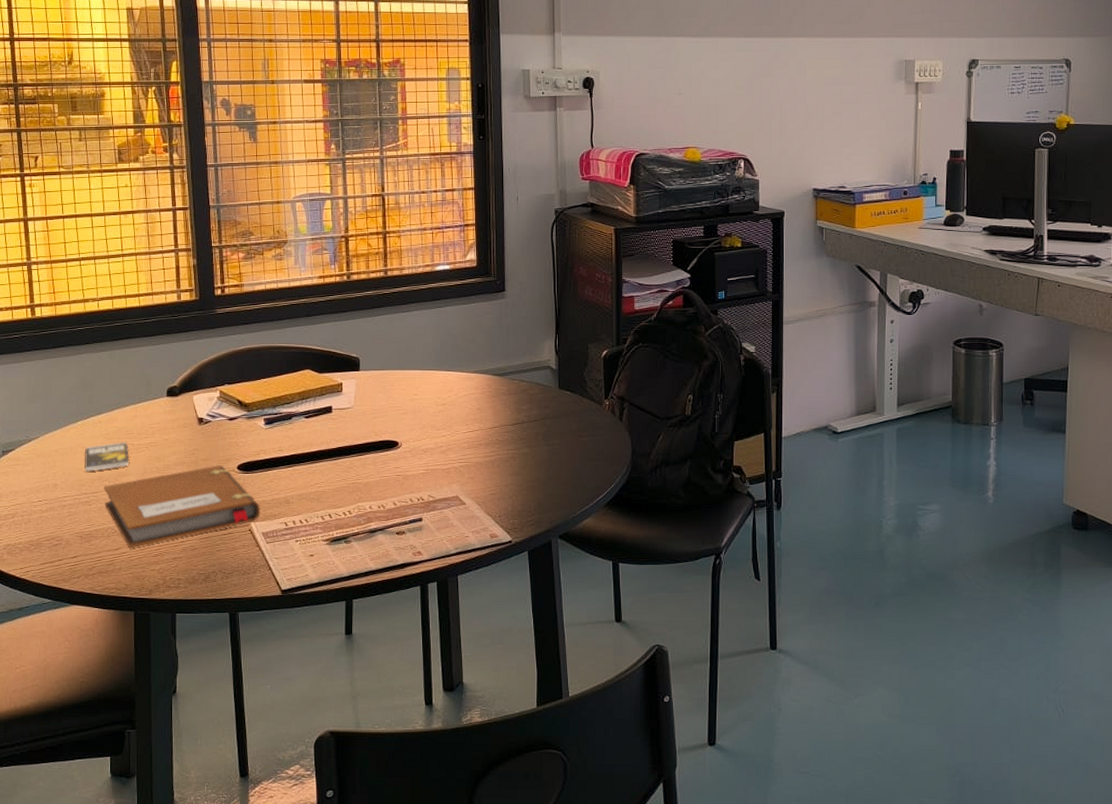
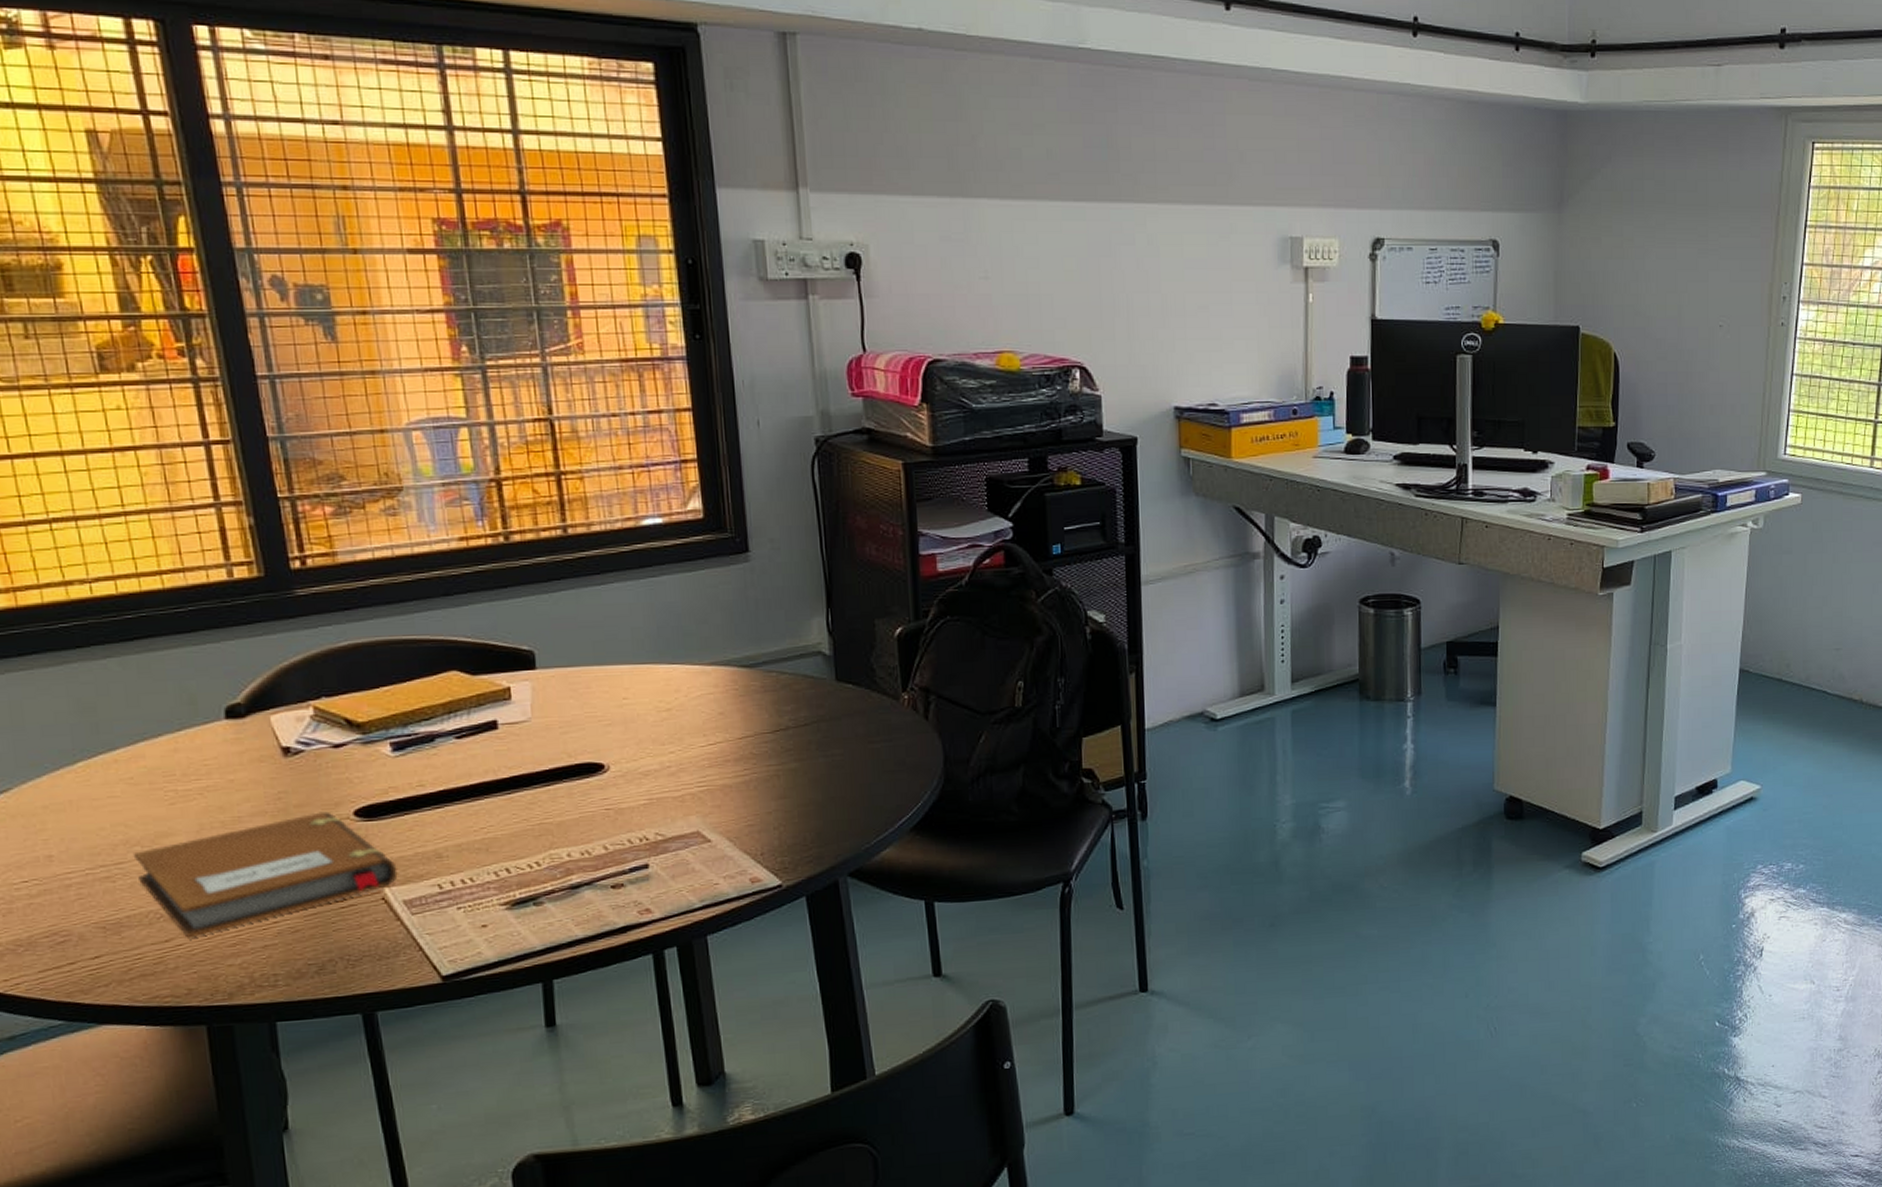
smartphone: present [85,443,130,472] -> none [94,789,174,834]

